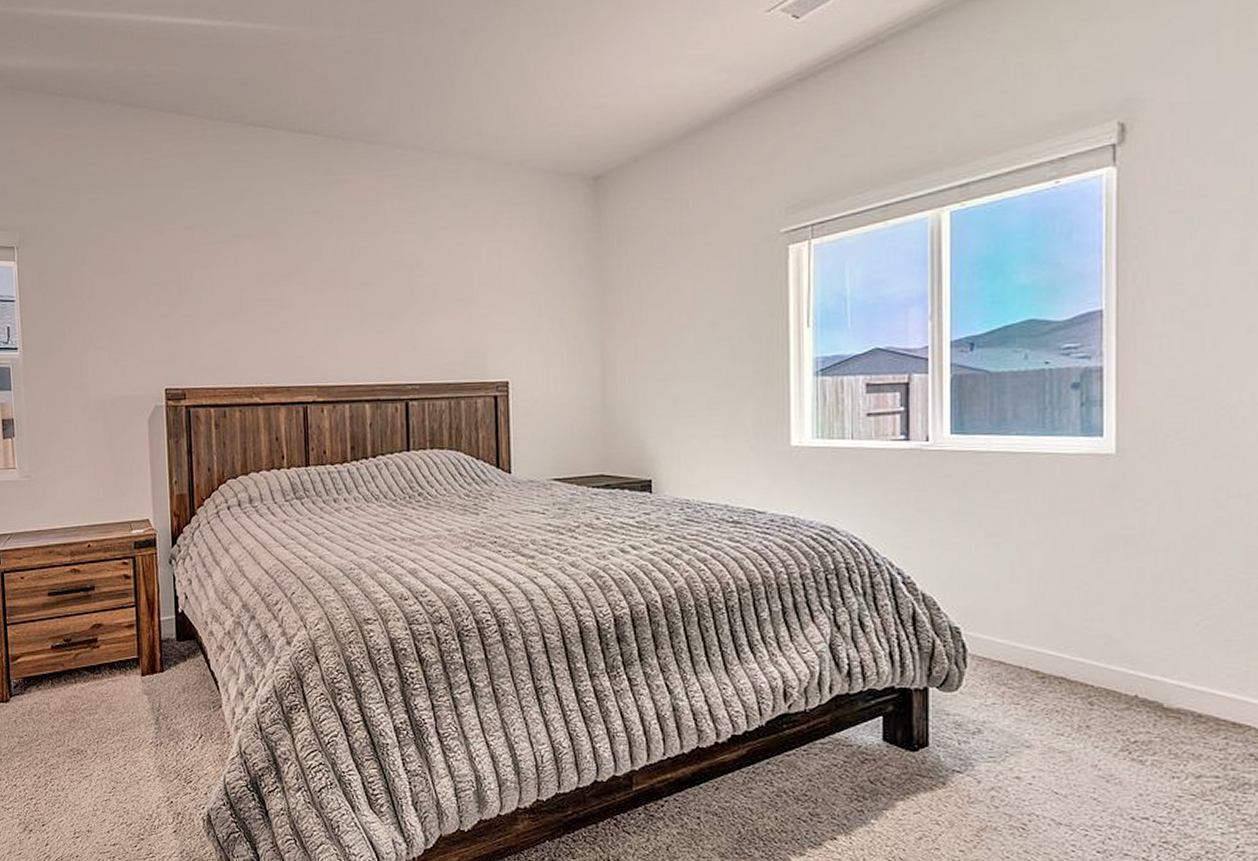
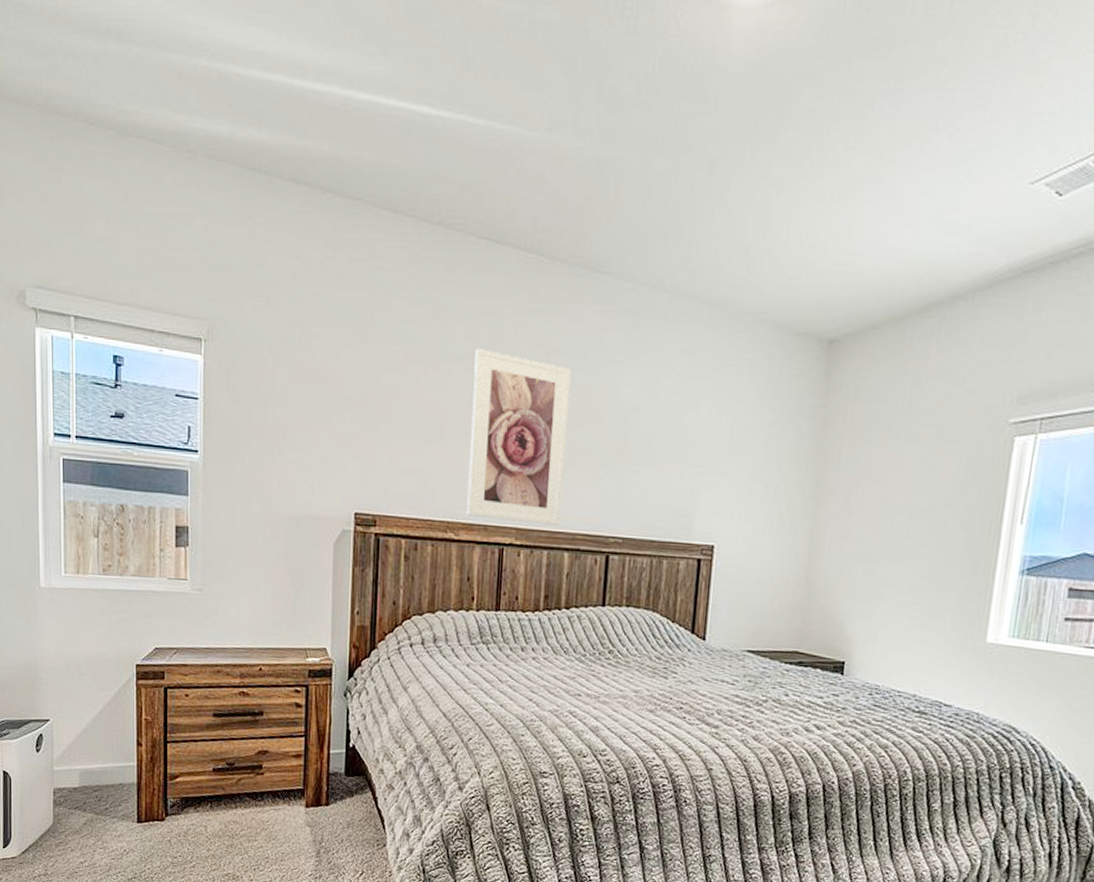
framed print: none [263,225,359,380] -> present [467,348,571,525]

